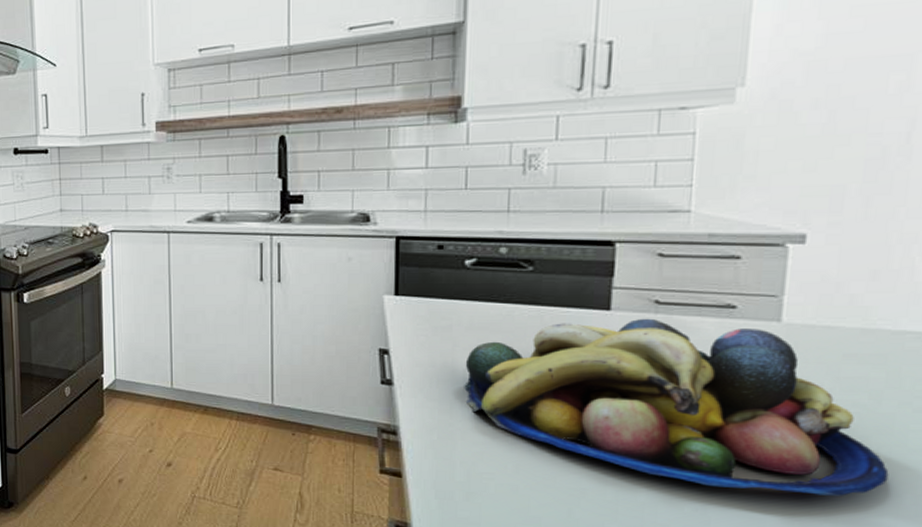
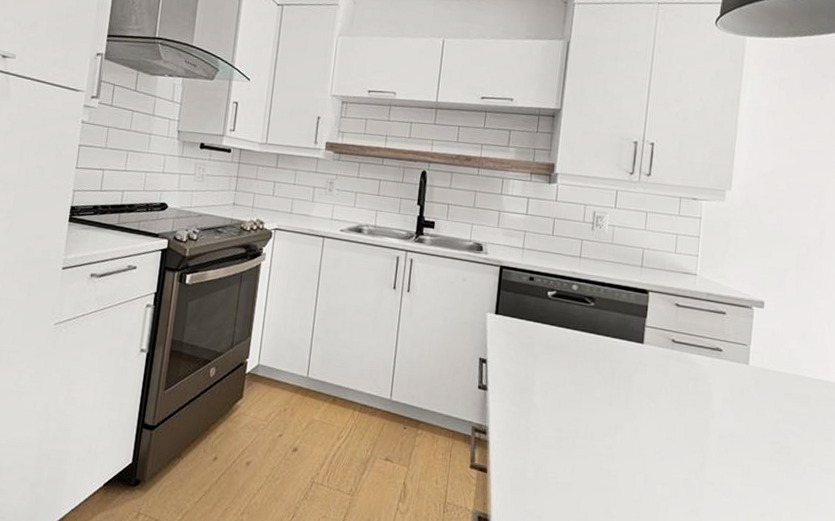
fruit bowl: present [464,318,889,496] -> none [539,350,811,504]

